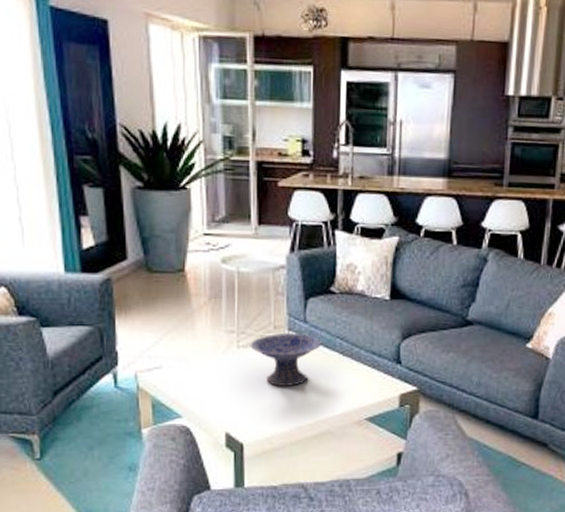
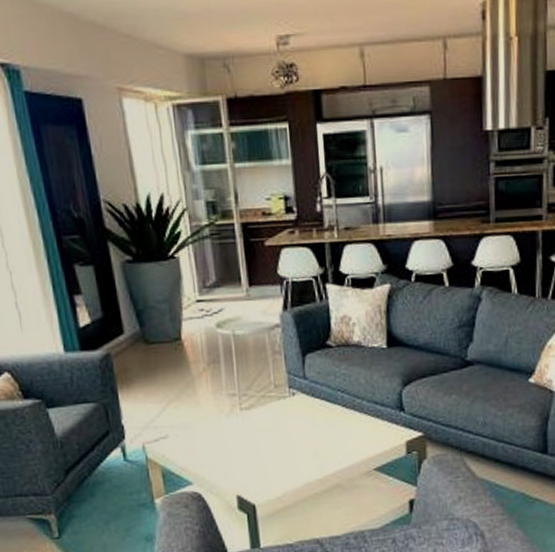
decorative bowl: present [250,333,321,387] -> none [252,390,323,445]

